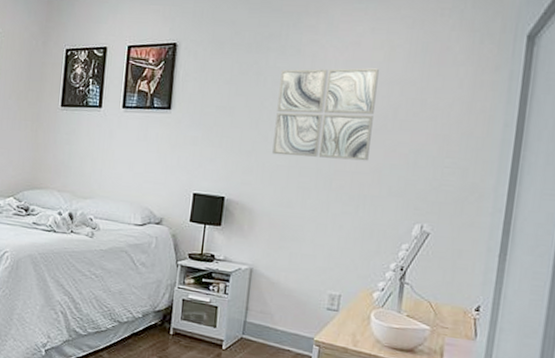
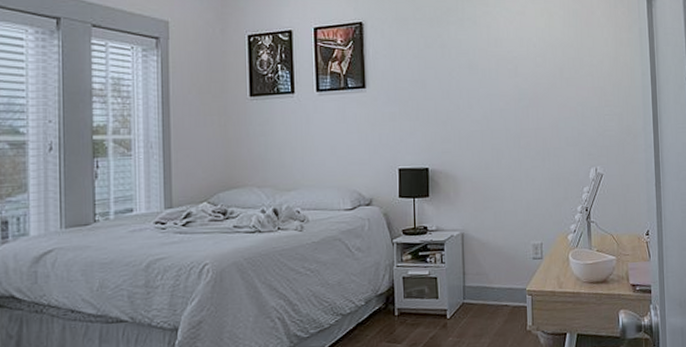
wall art: present [272,68,379,161] -> none [463,34,546,121]

